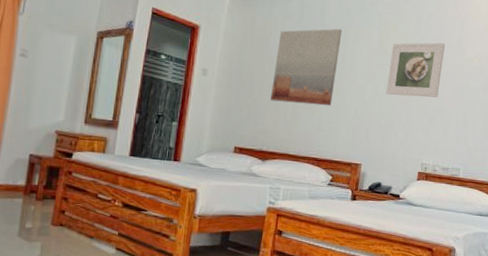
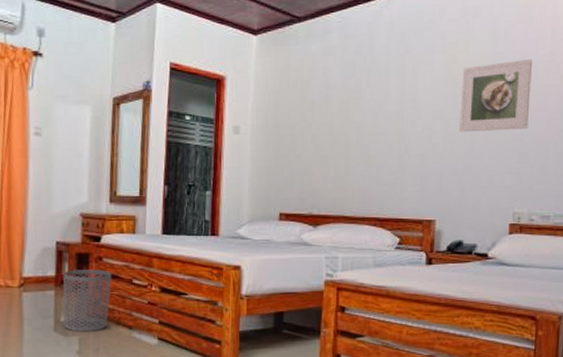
waste bin: none [27,181,80,239] -> present [63,270,112,332]
wall art: present [271,28,343,106] -> none [317,59,398,155]

